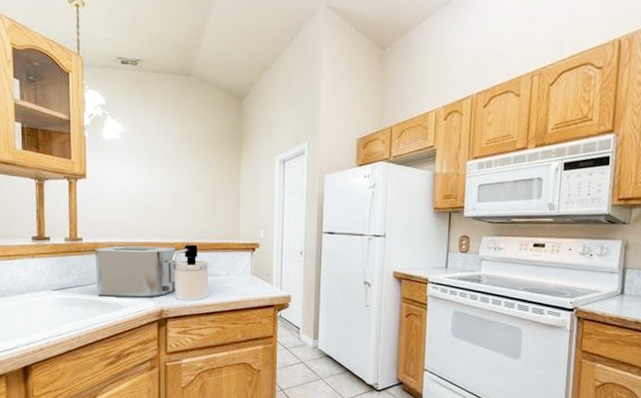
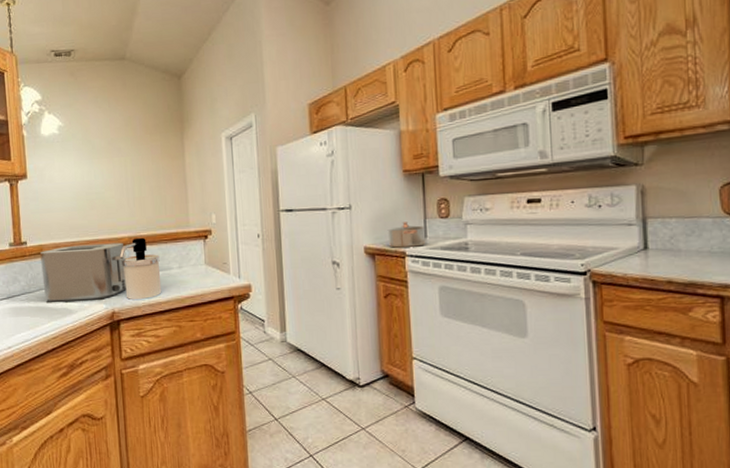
cooking pot: none [414,253,447,275] -> present [387,222,426,248]

